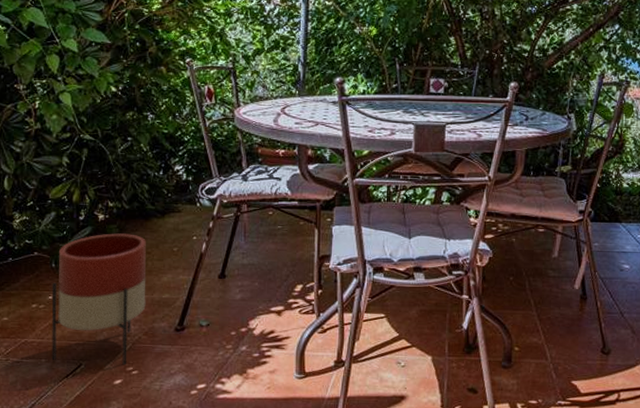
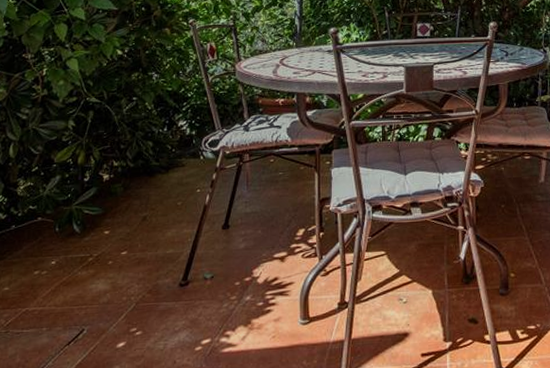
planter: present [51,233,146,365] -> none [53,191,150,328]

